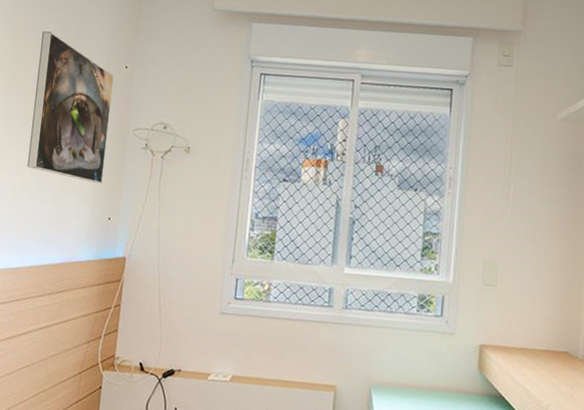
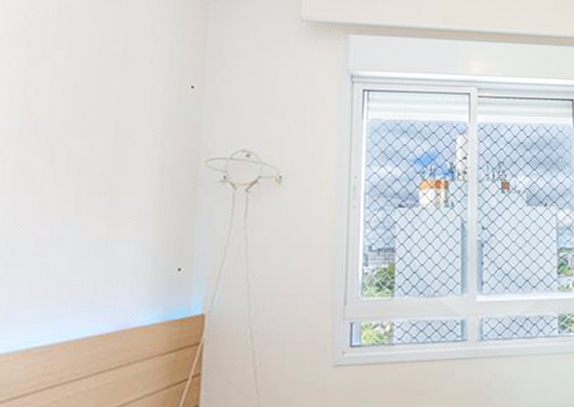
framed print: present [26,31,114,183] -> none [55,46,176,227]

